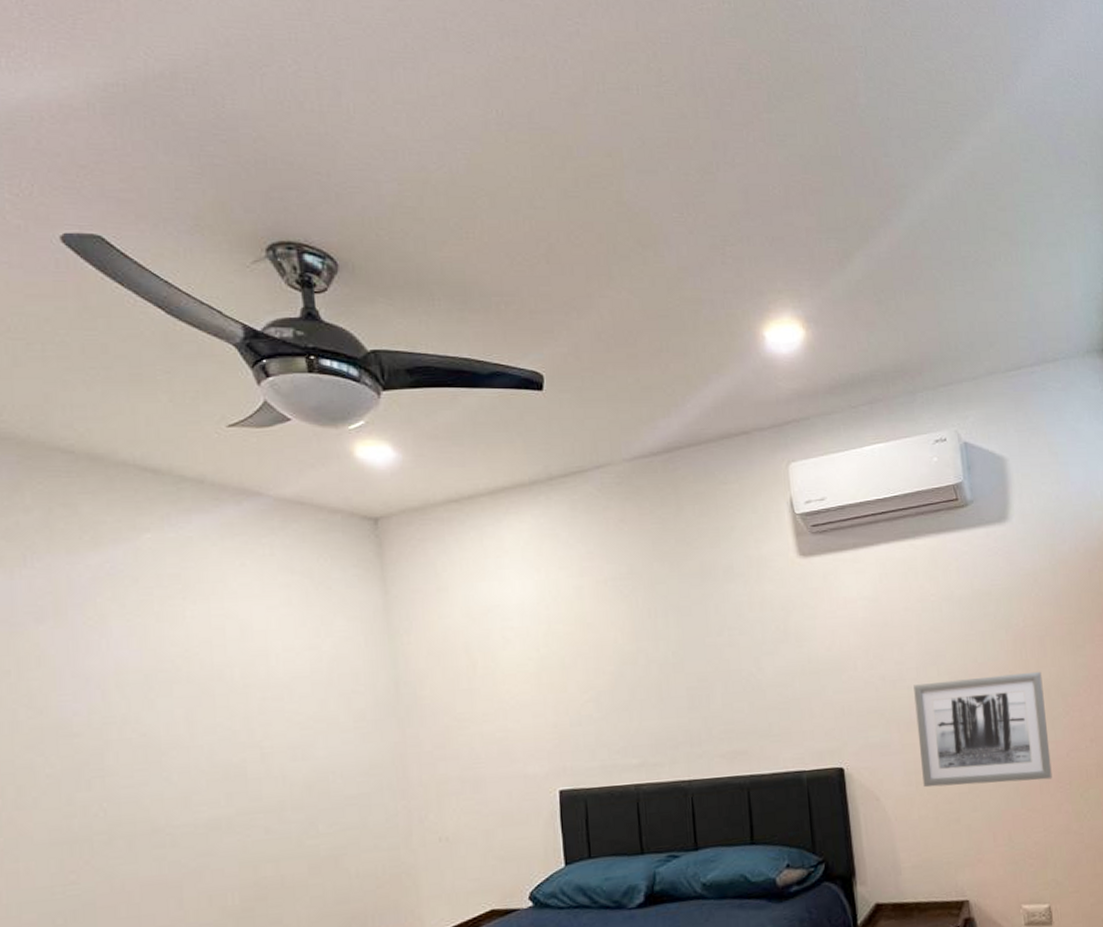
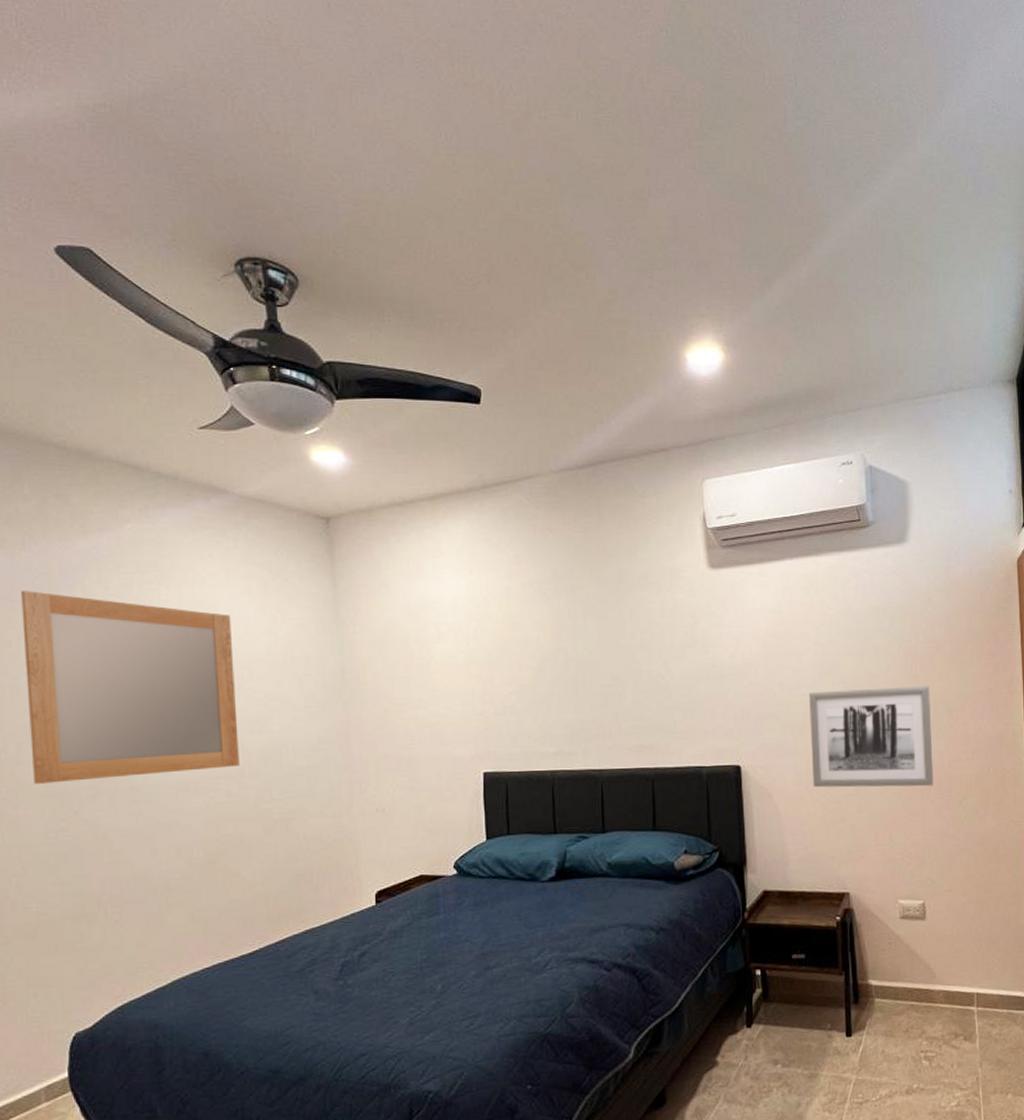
home mirror: none [22,612,280,832] -> present [21,591,239,784]

